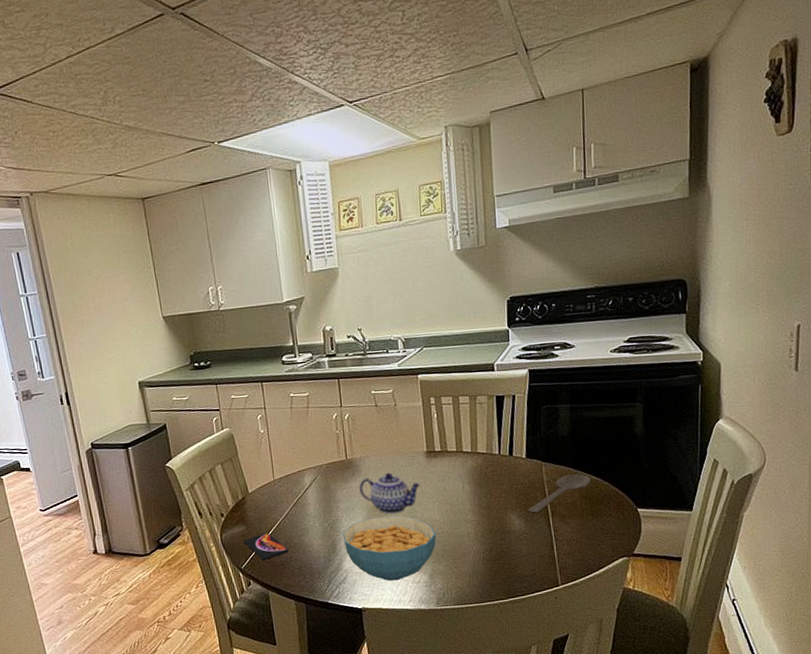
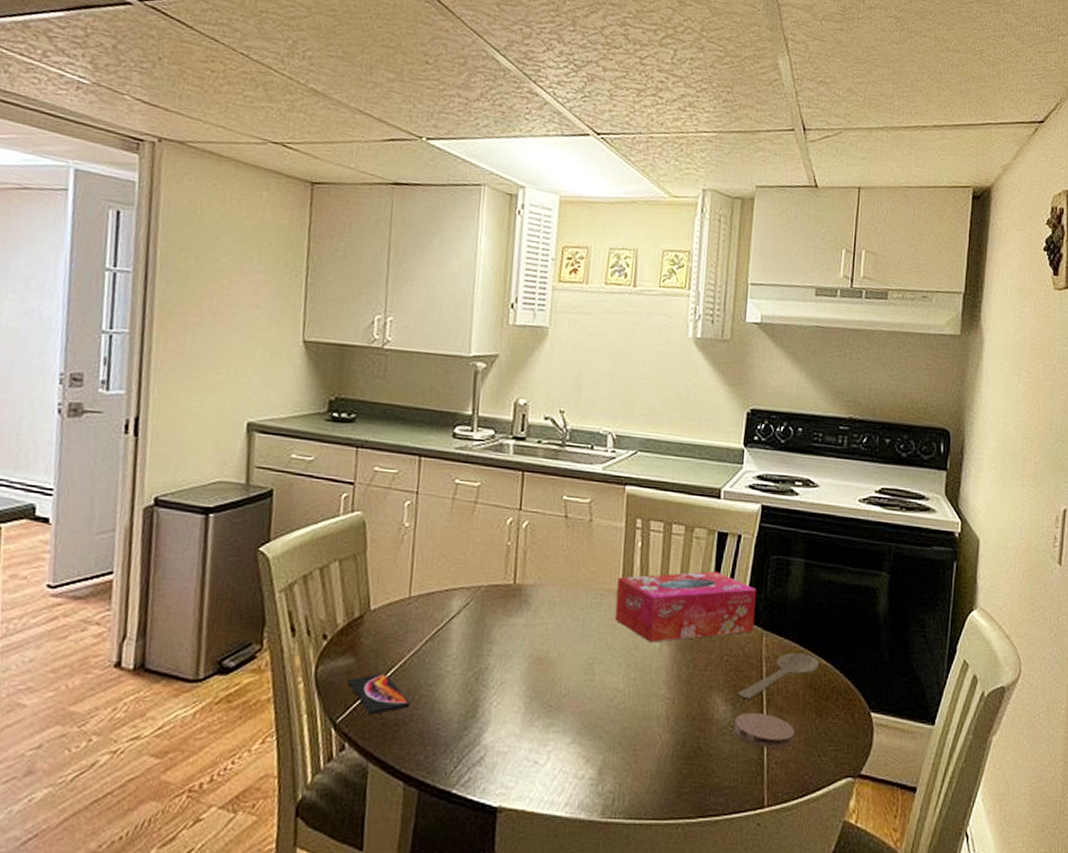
cereal bowl: present [343,516,437,581] -> none [489,673,617,772]
teapot: present [359,472,422,515] -> none [524,611,608,673]
tissue box: none [423,425,534,484] -> present [615,570,756,643]
coaster: none [528,521,577,545] -> present [734,712,795,748]

